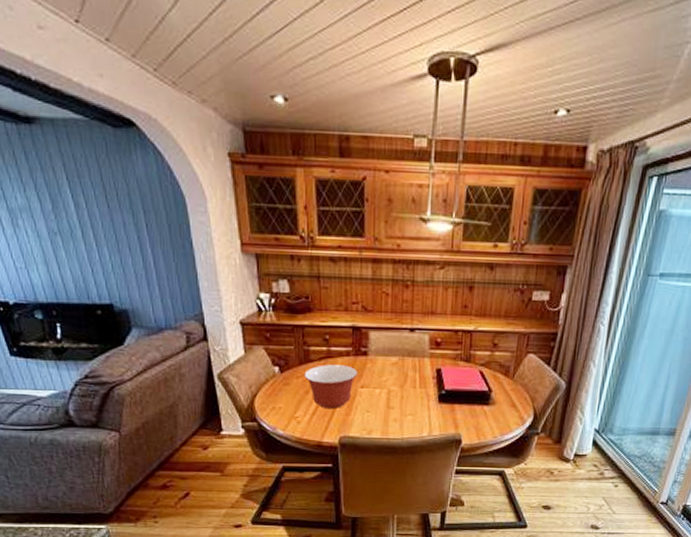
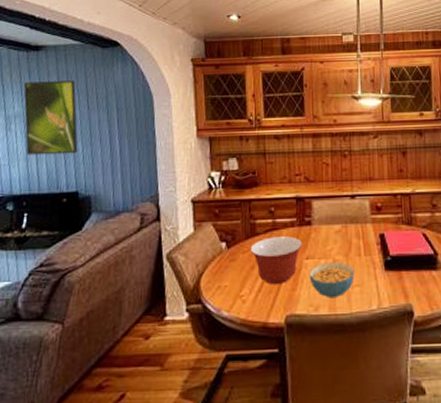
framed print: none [21,166,105,261] -> present [23,80,78,156]
cereal bowl: none [363,392,409,425] -> present [309,262,355,299]

